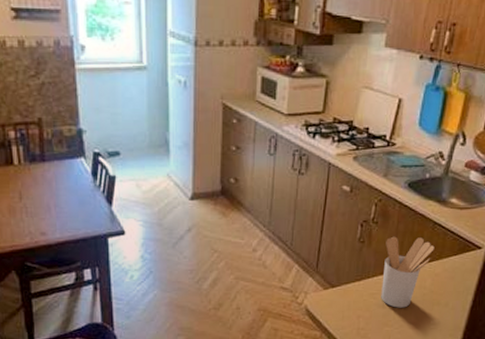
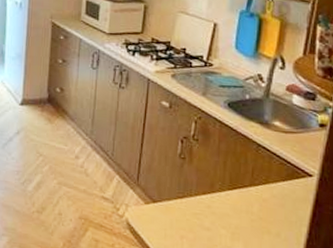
utensil holder: present [381,236,435,308] -> none [205,155,260,233]

